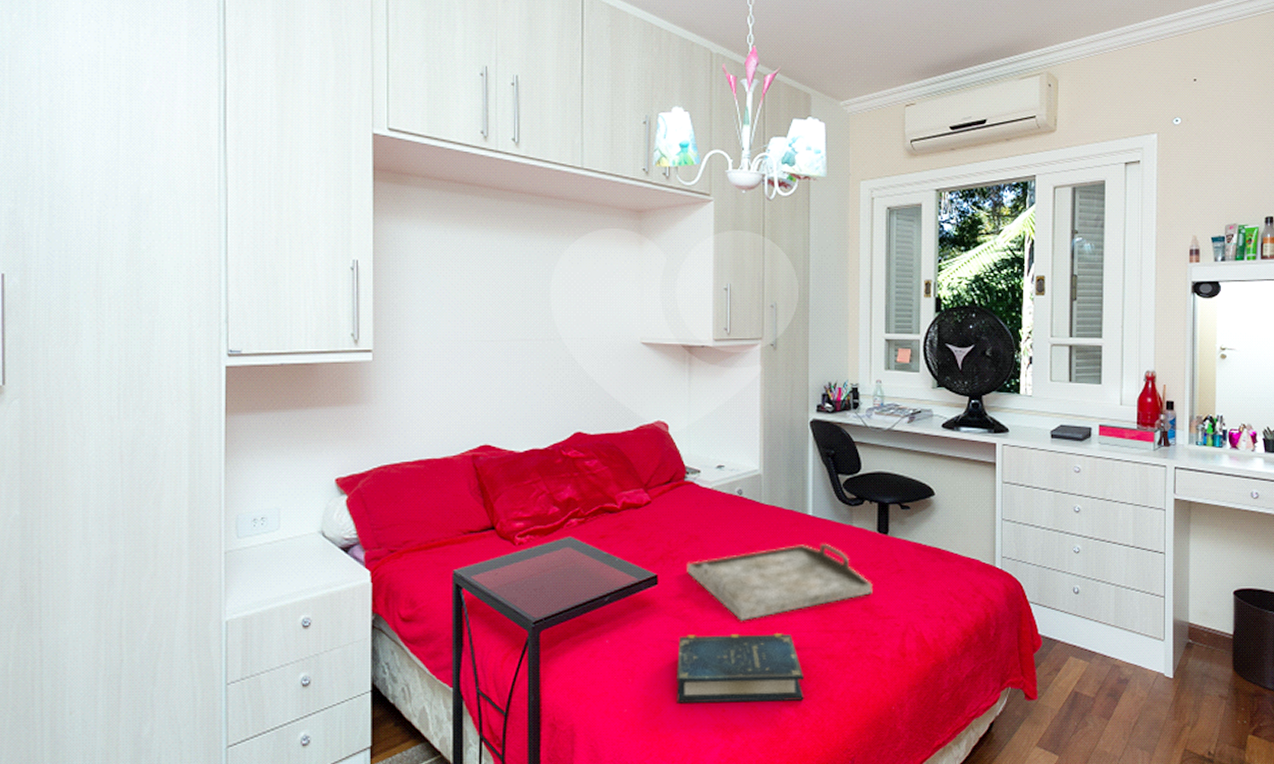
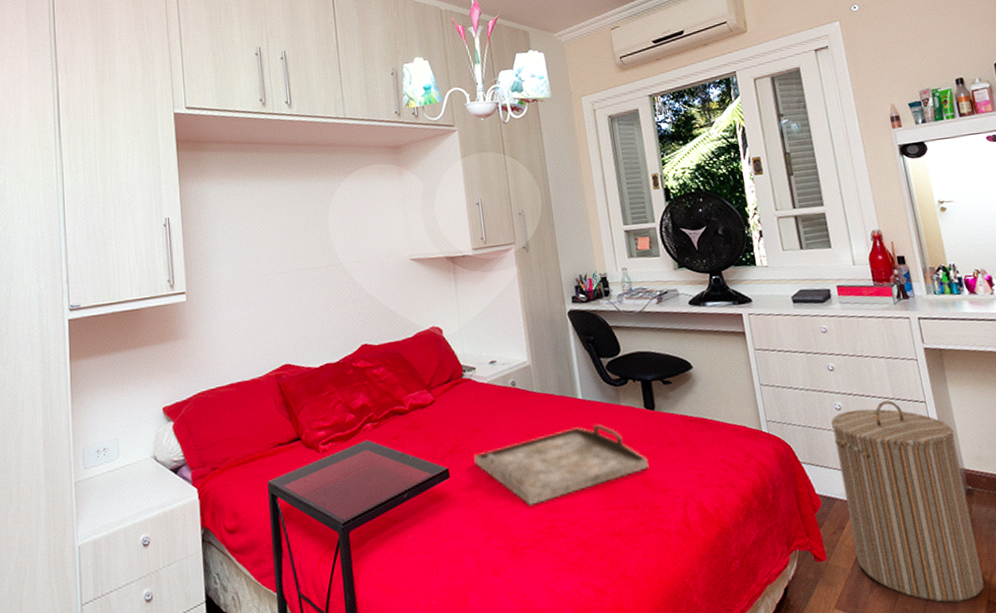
book: present [677,633,804,703] -> none [474,514,600,592]
laundry hamper: none [1066,548,1186,749] -> present [831,400,985,603]

